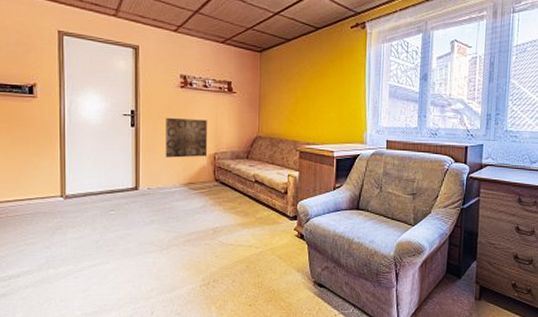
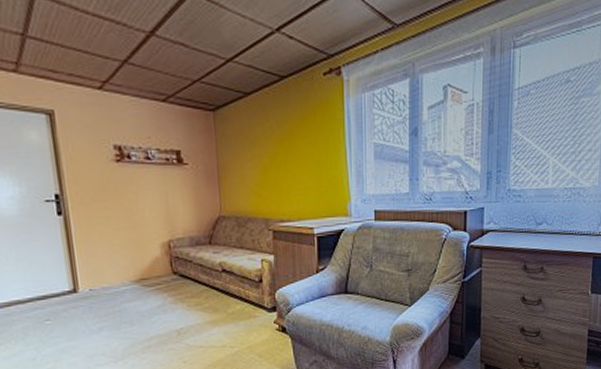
wall art: present [165,117,207,158] -> none [102,200,159,250]

